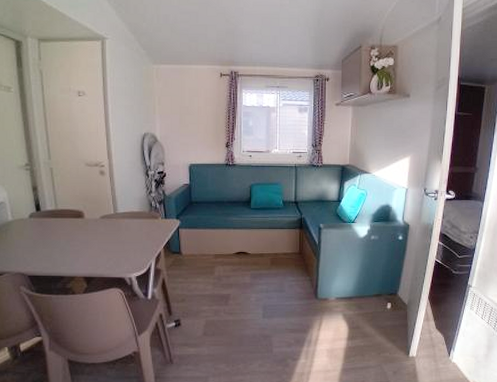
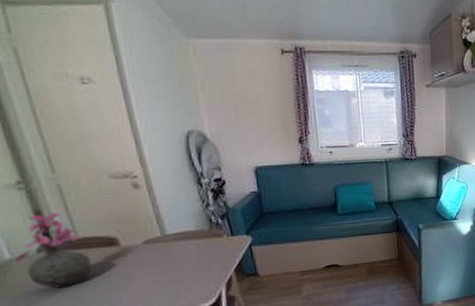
vase: none [14,189,63,247] -> present [15,213,92,289]

